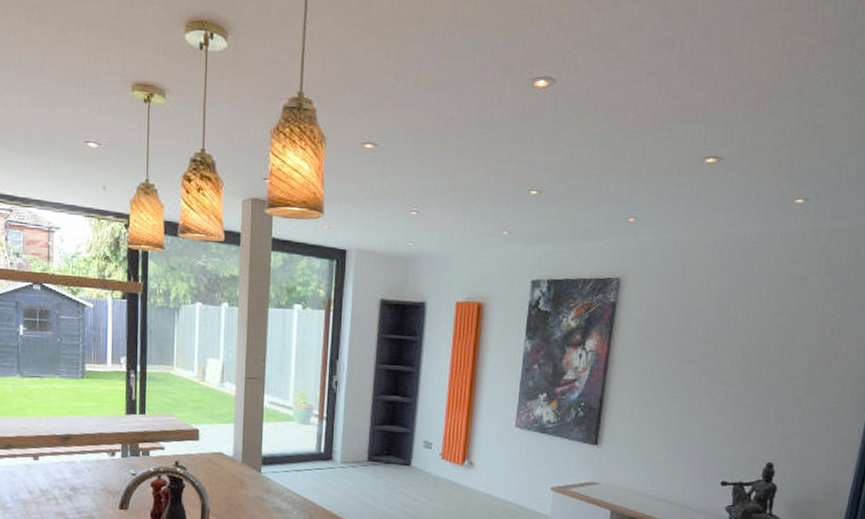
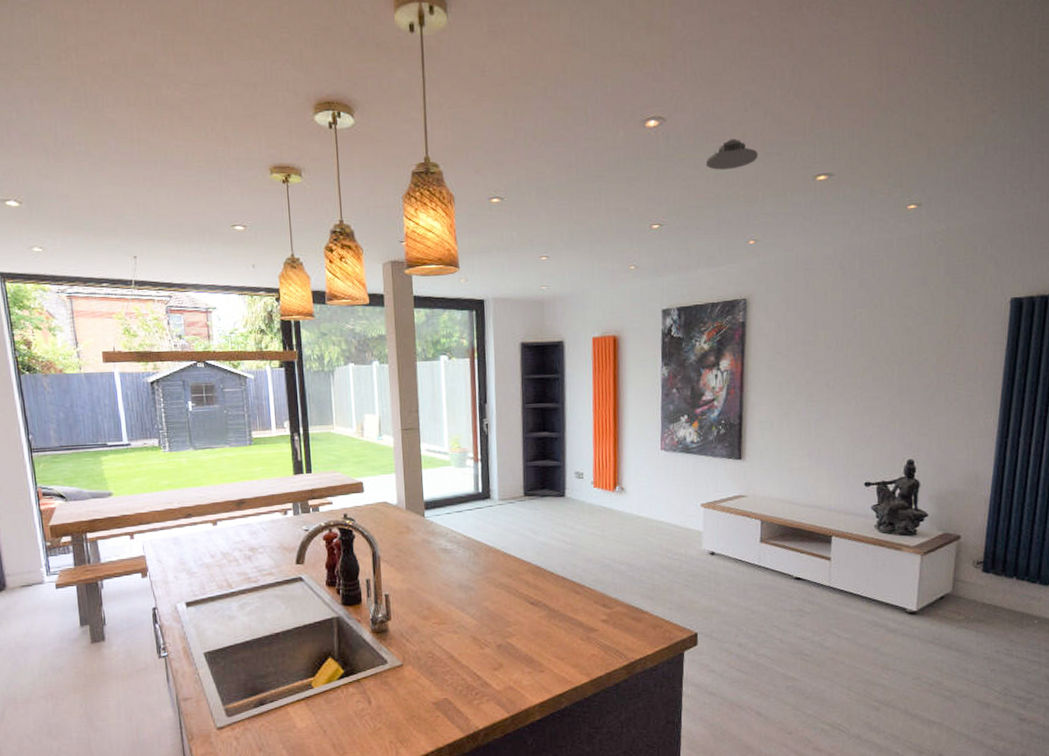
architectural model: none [592,109,648,141] -> present [705,139,758,170]

